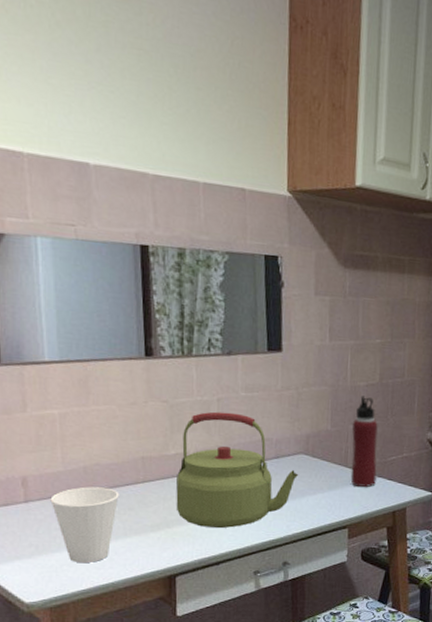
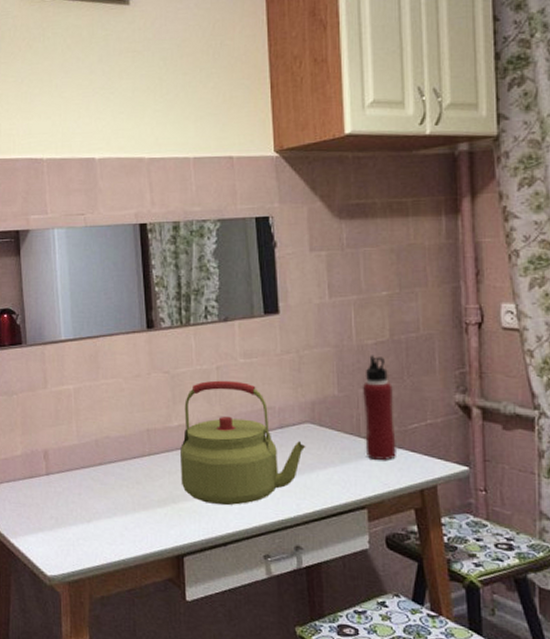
cup: present [50,487,119,564] -> none [67,460,128,538]

